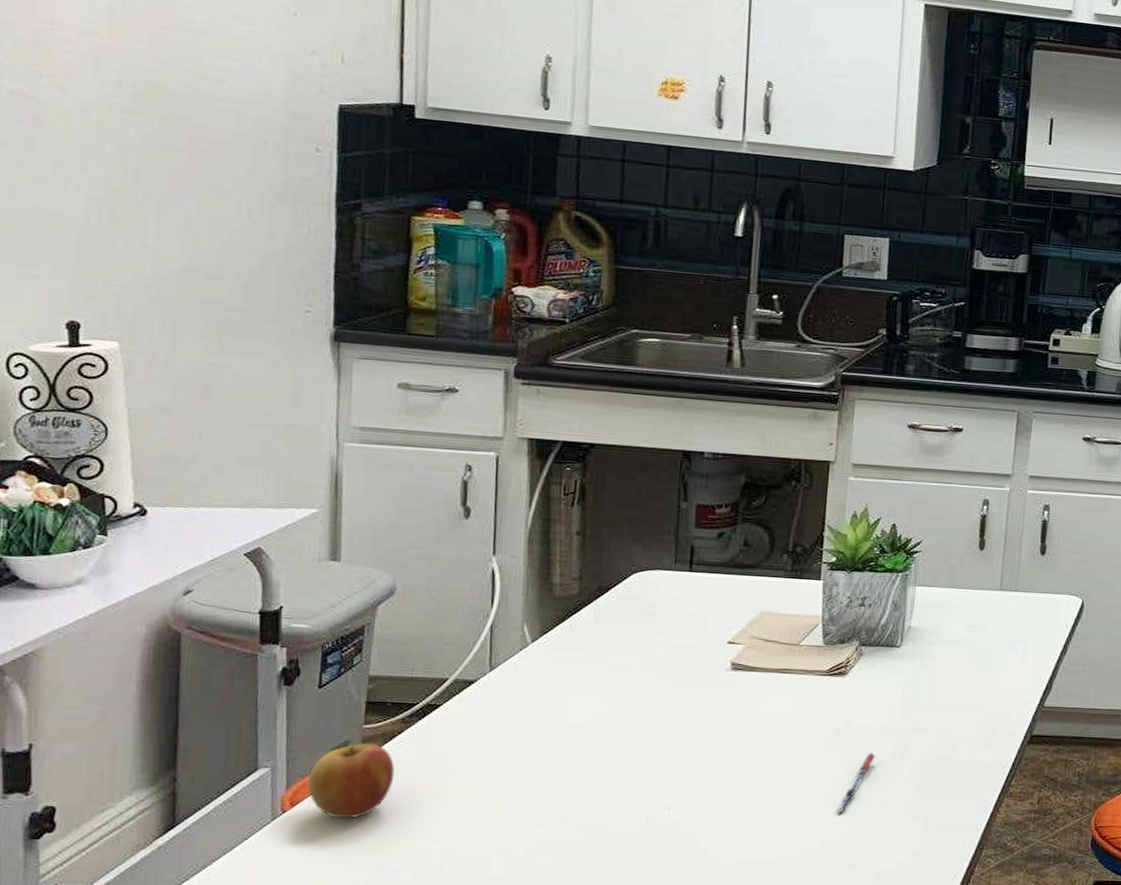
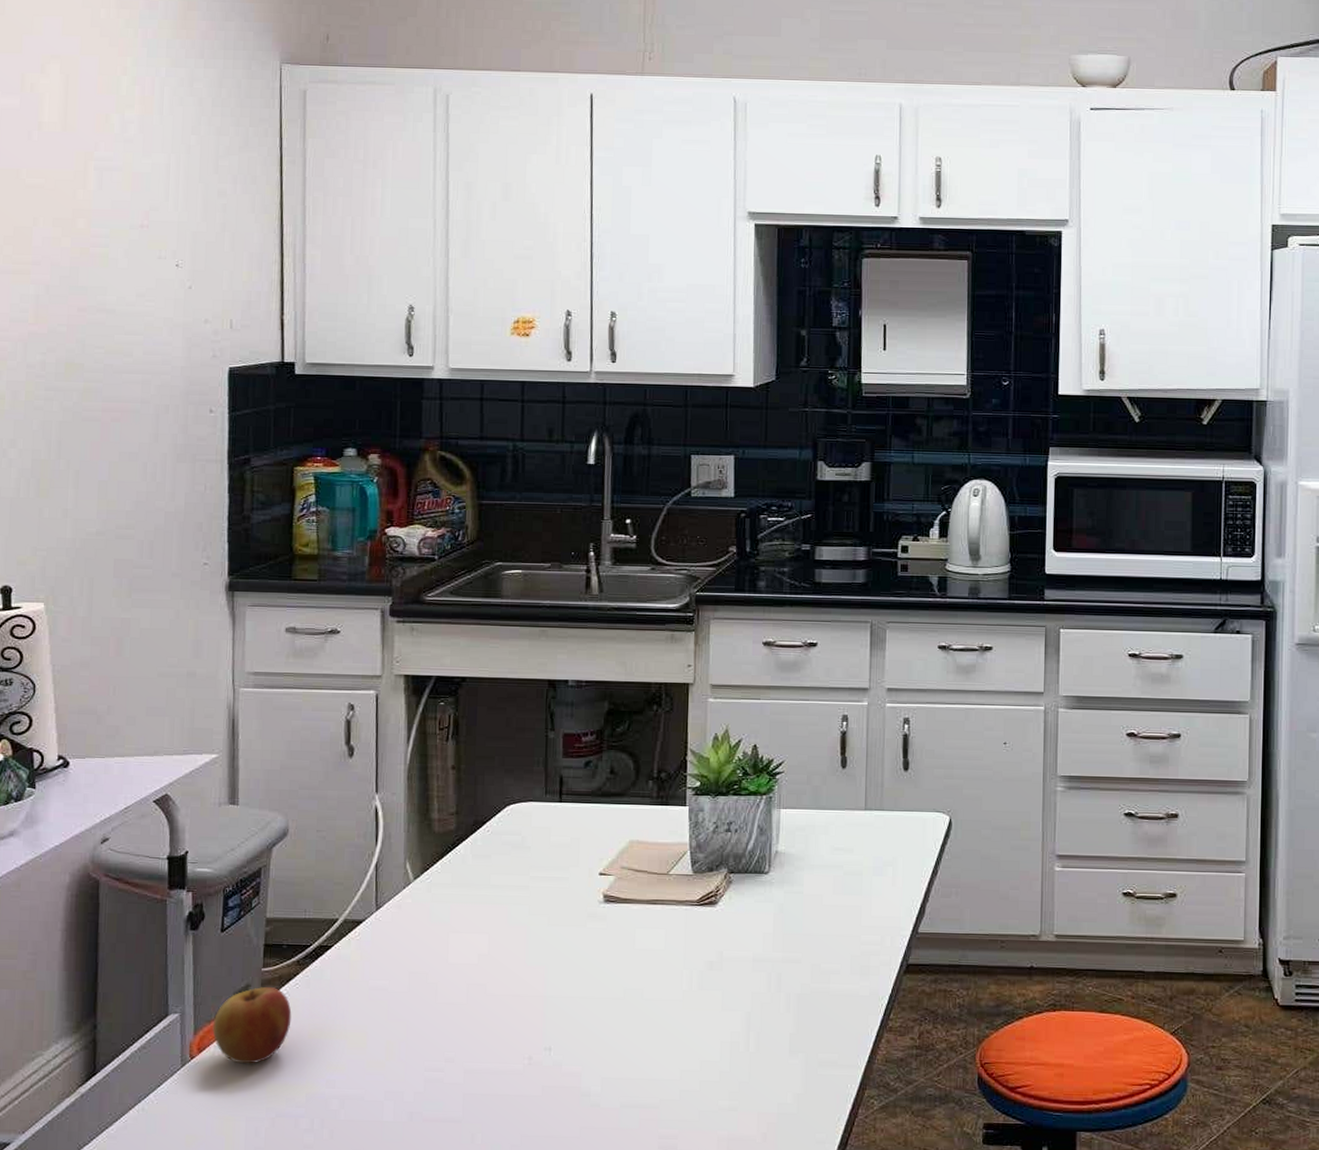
pen: present [836,753,875,813] -> none [714,987,750,1052]

